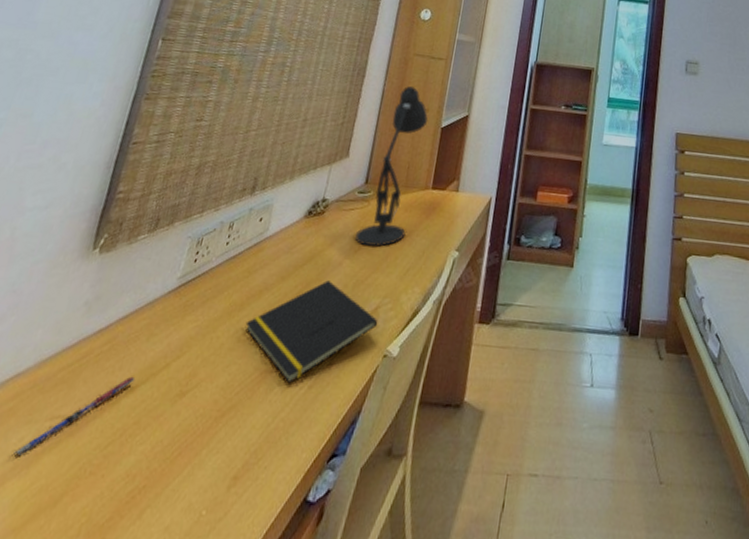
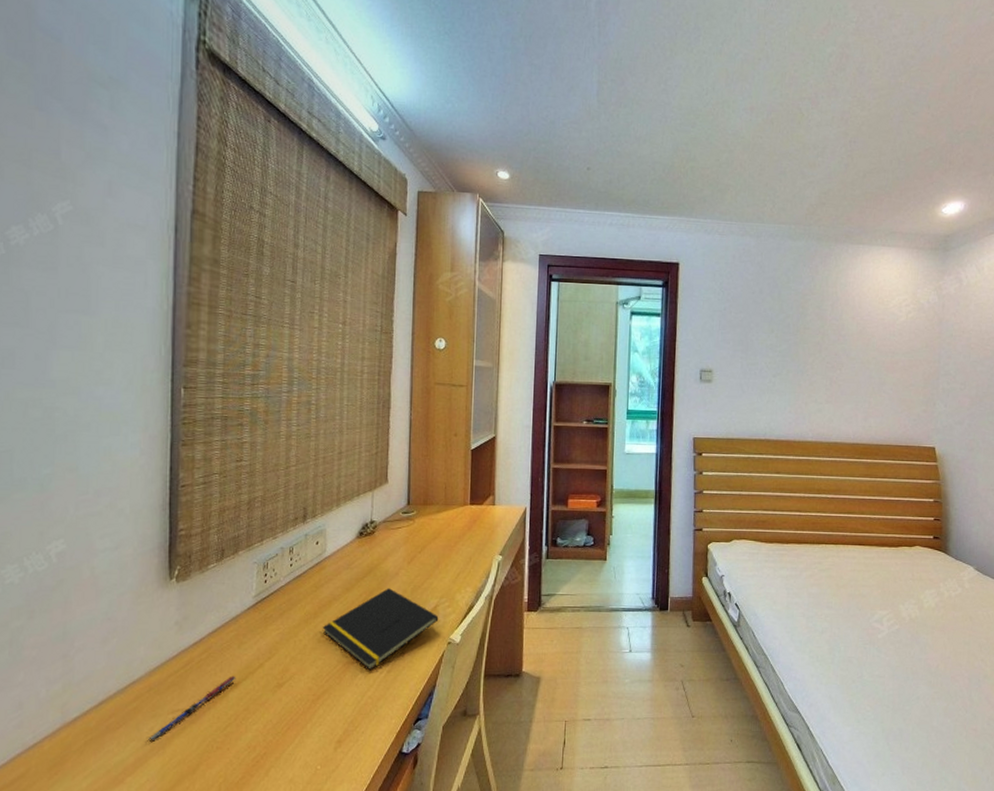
desk lamp: present [355,86,428,247] -> none [407,414,458,557]

